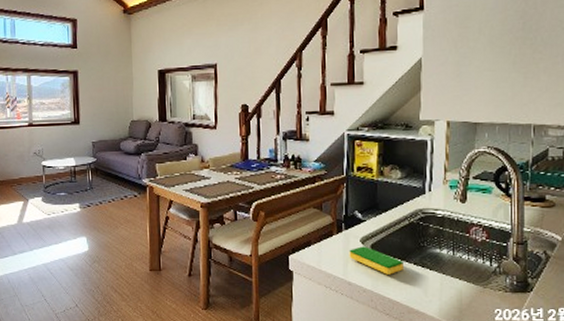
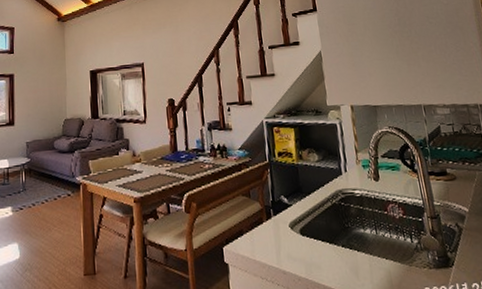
dish sponge: present [349,246,403,275] -> none [280,231,333,260]

